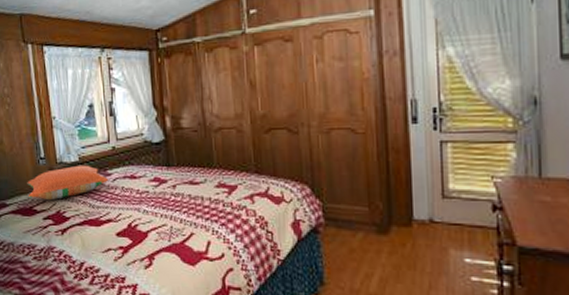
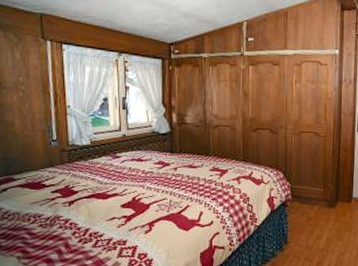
pillow: present [27,165,109,200] -> none [37,148,118,176]

